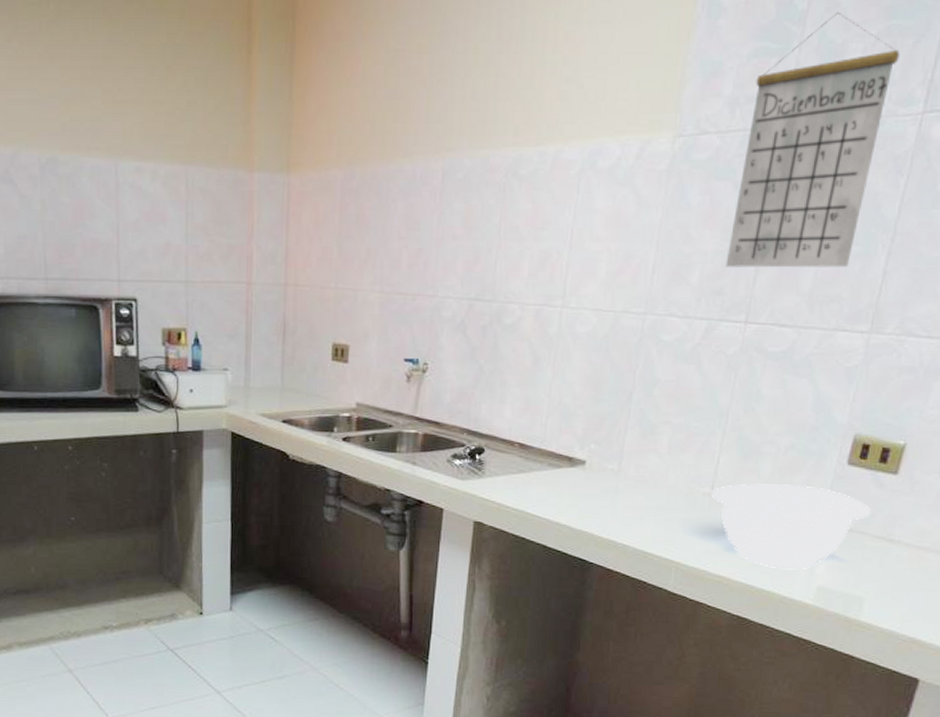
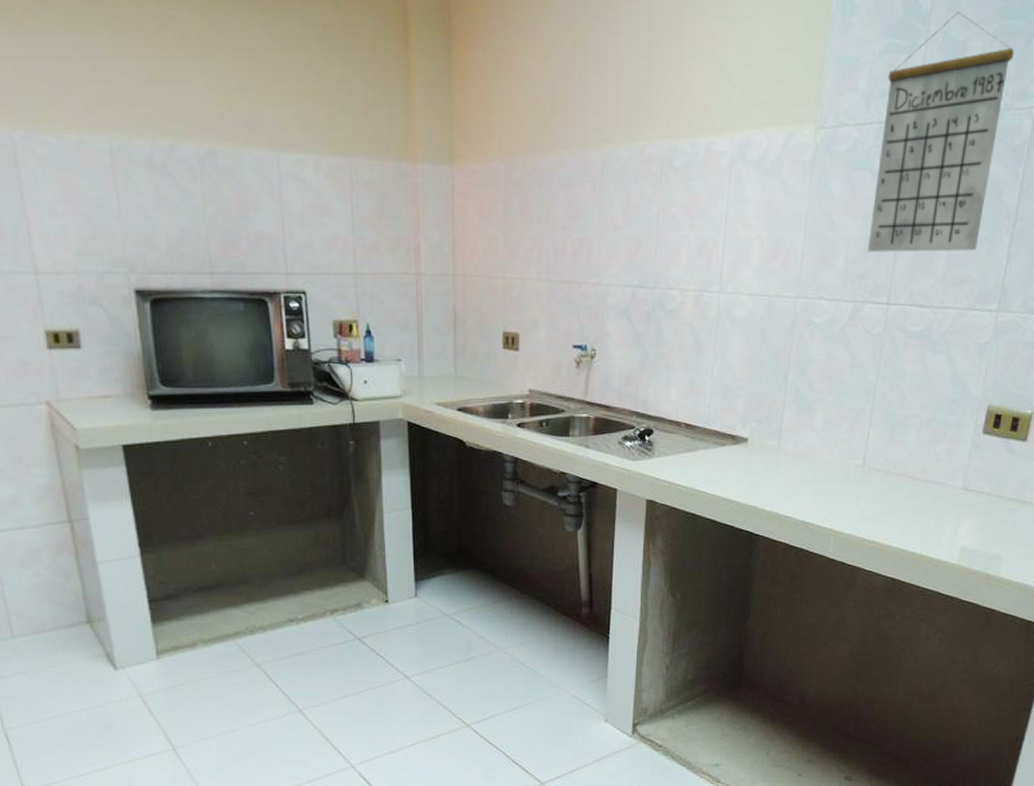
mixing bowl: present [711,484,871,570] -> none [863,454,1005,533]

